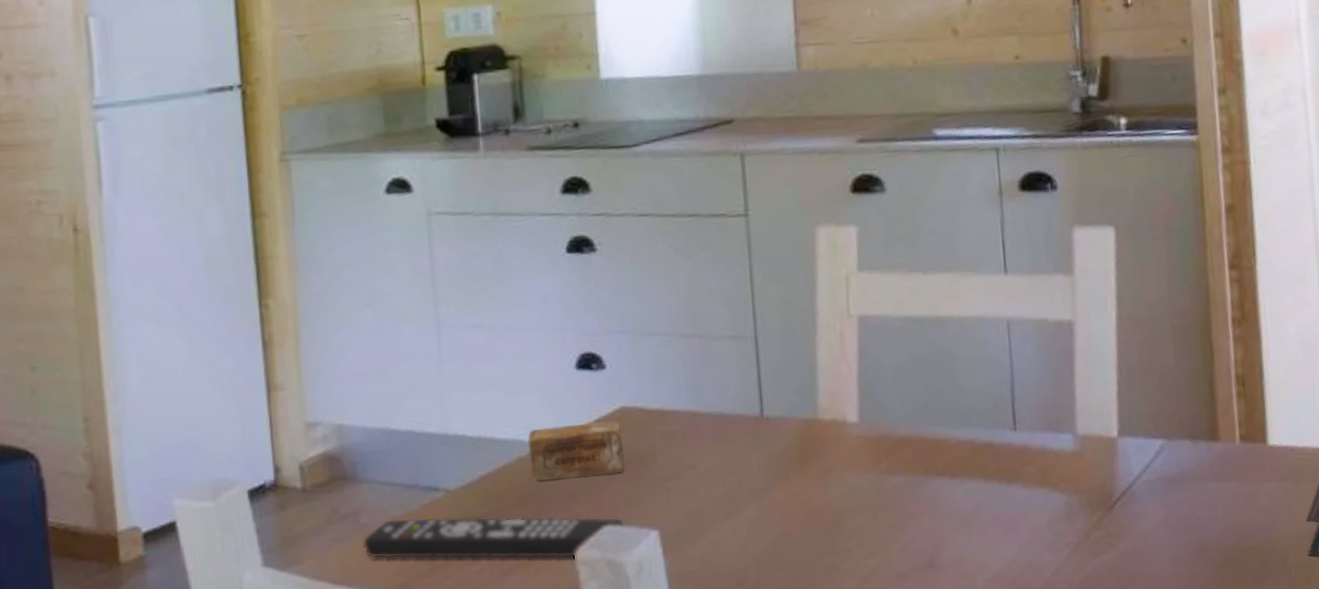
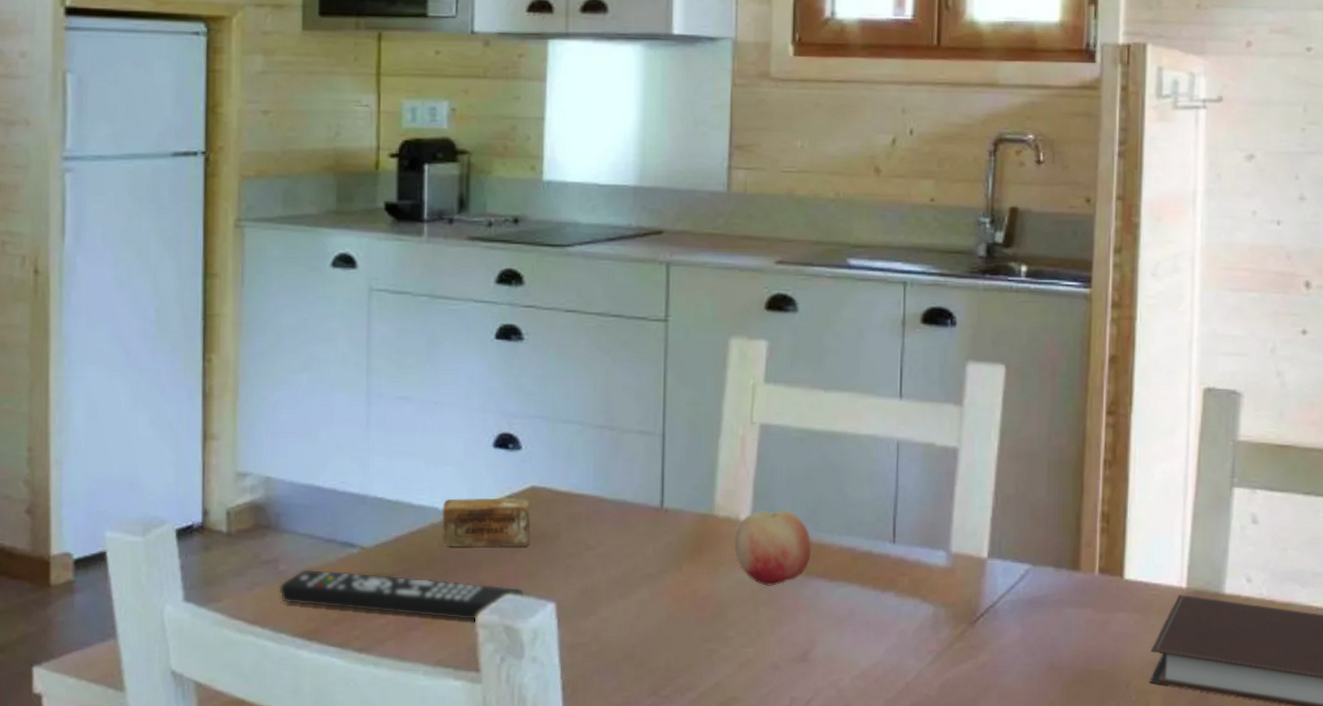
fruit: none [843,405,928,490] -> present [734,509,812,586]

